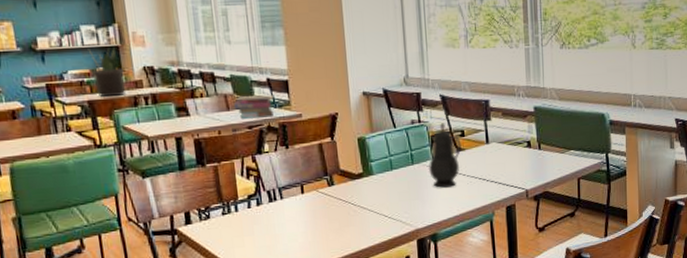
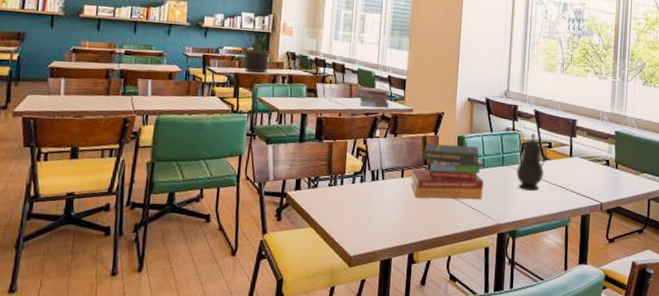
books: none [311,147,395,214] -> present [411,144,484,199]

